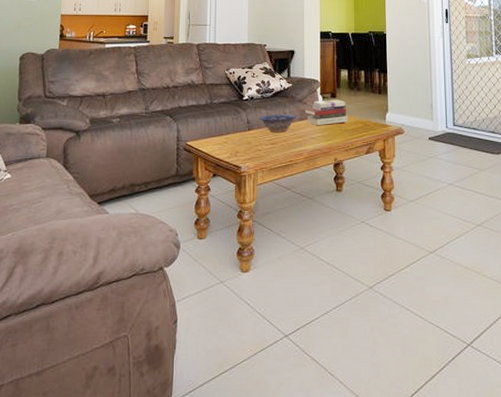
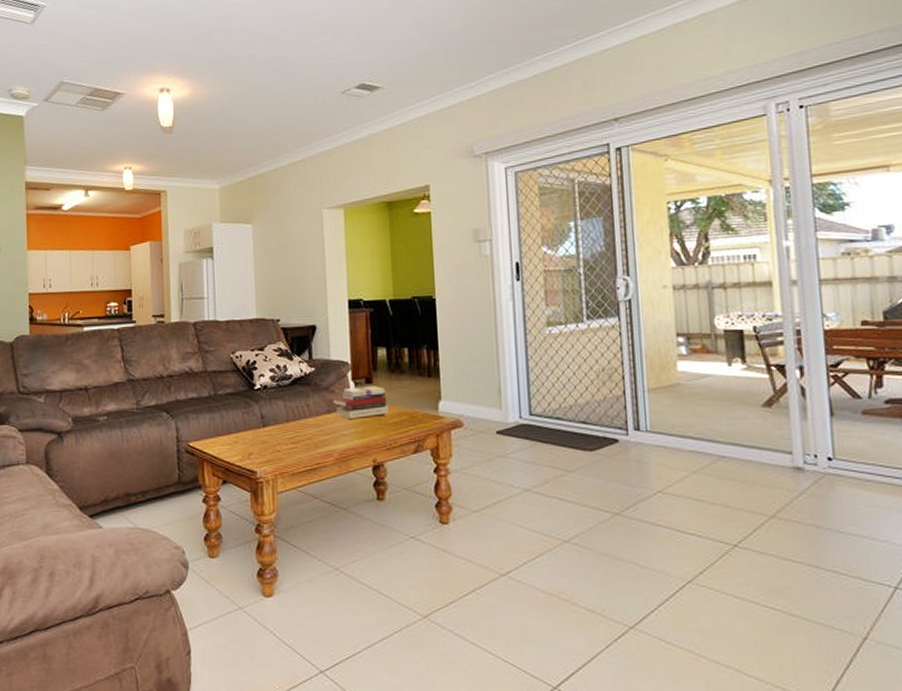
decorative bowl: present [259,114,297,134] -> none [276,405,323,430]

